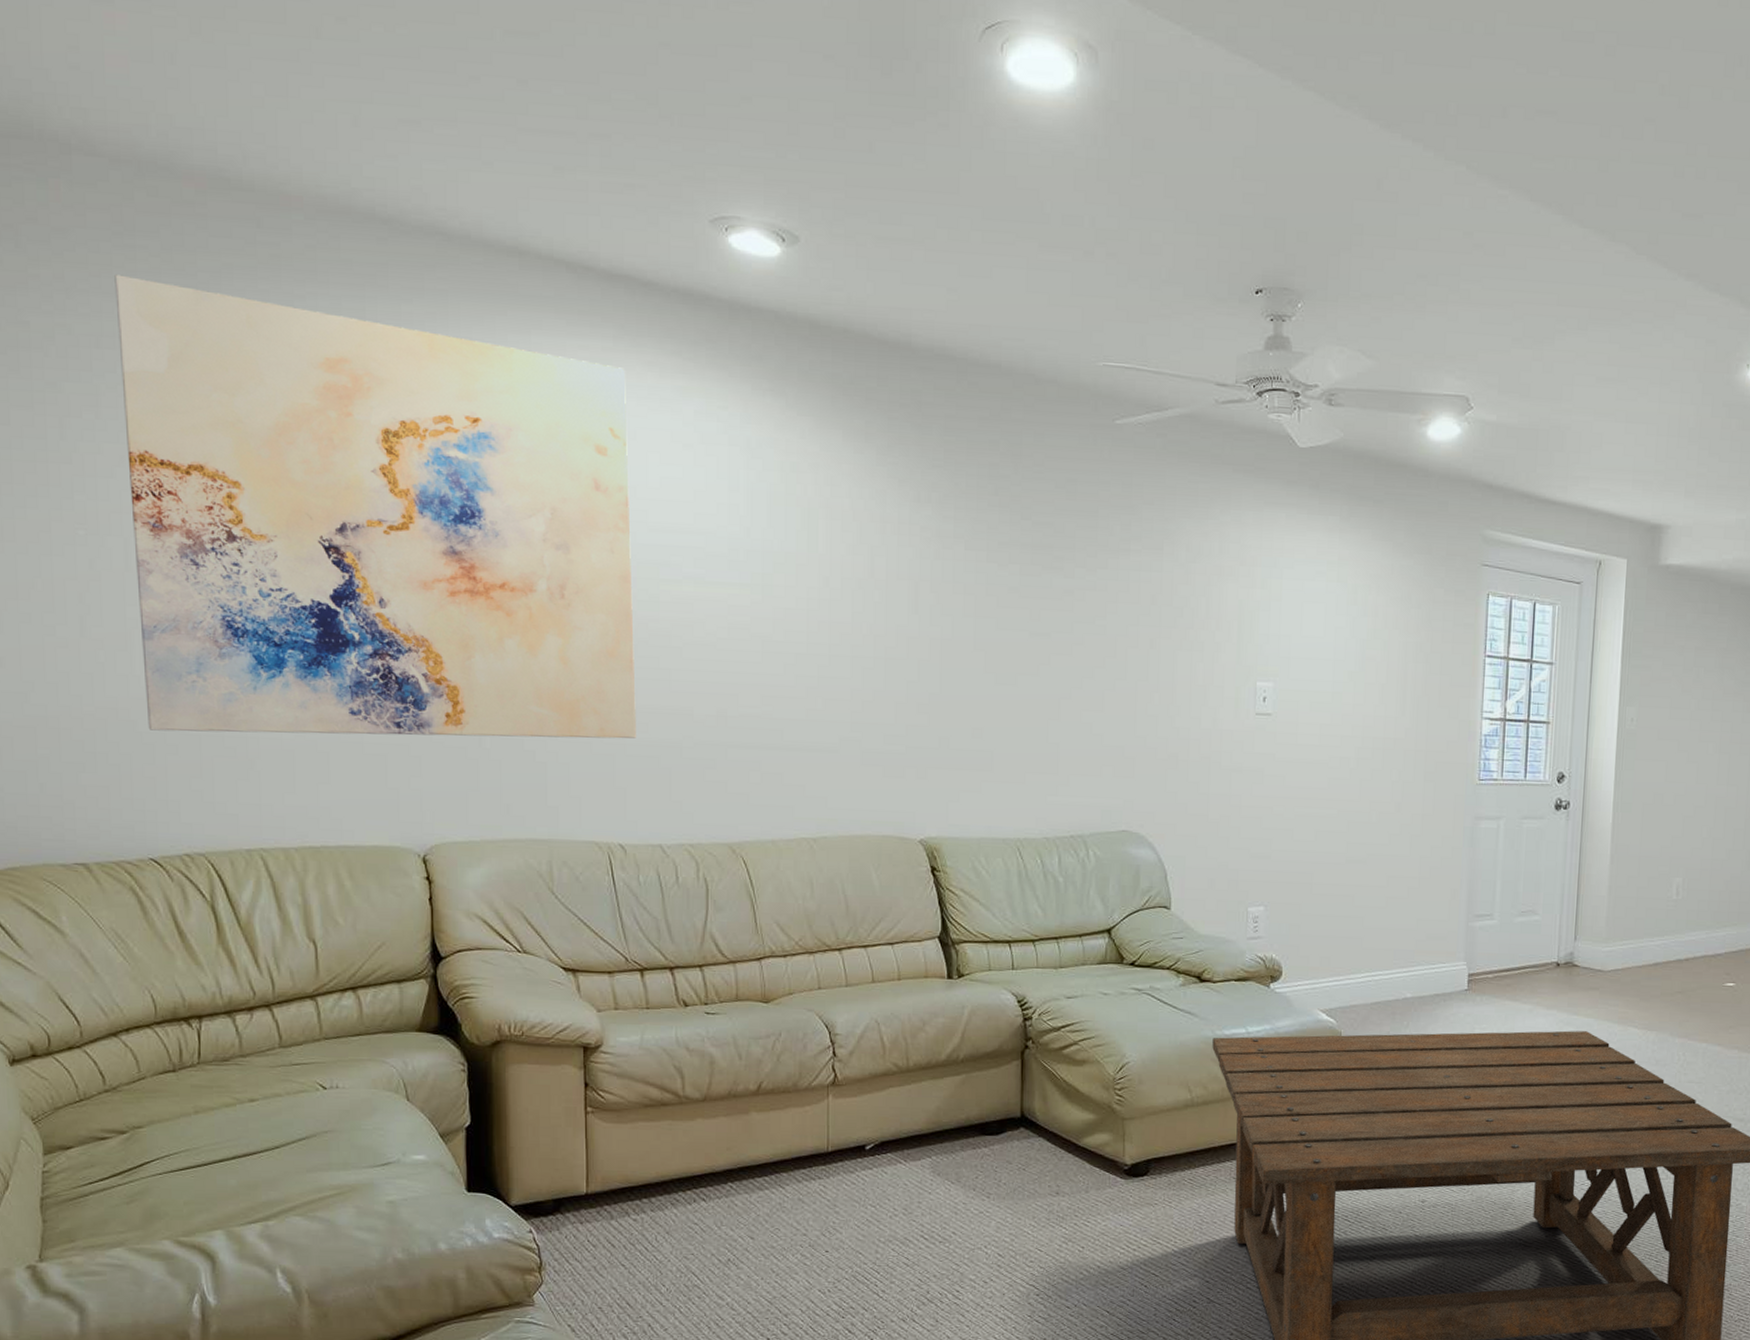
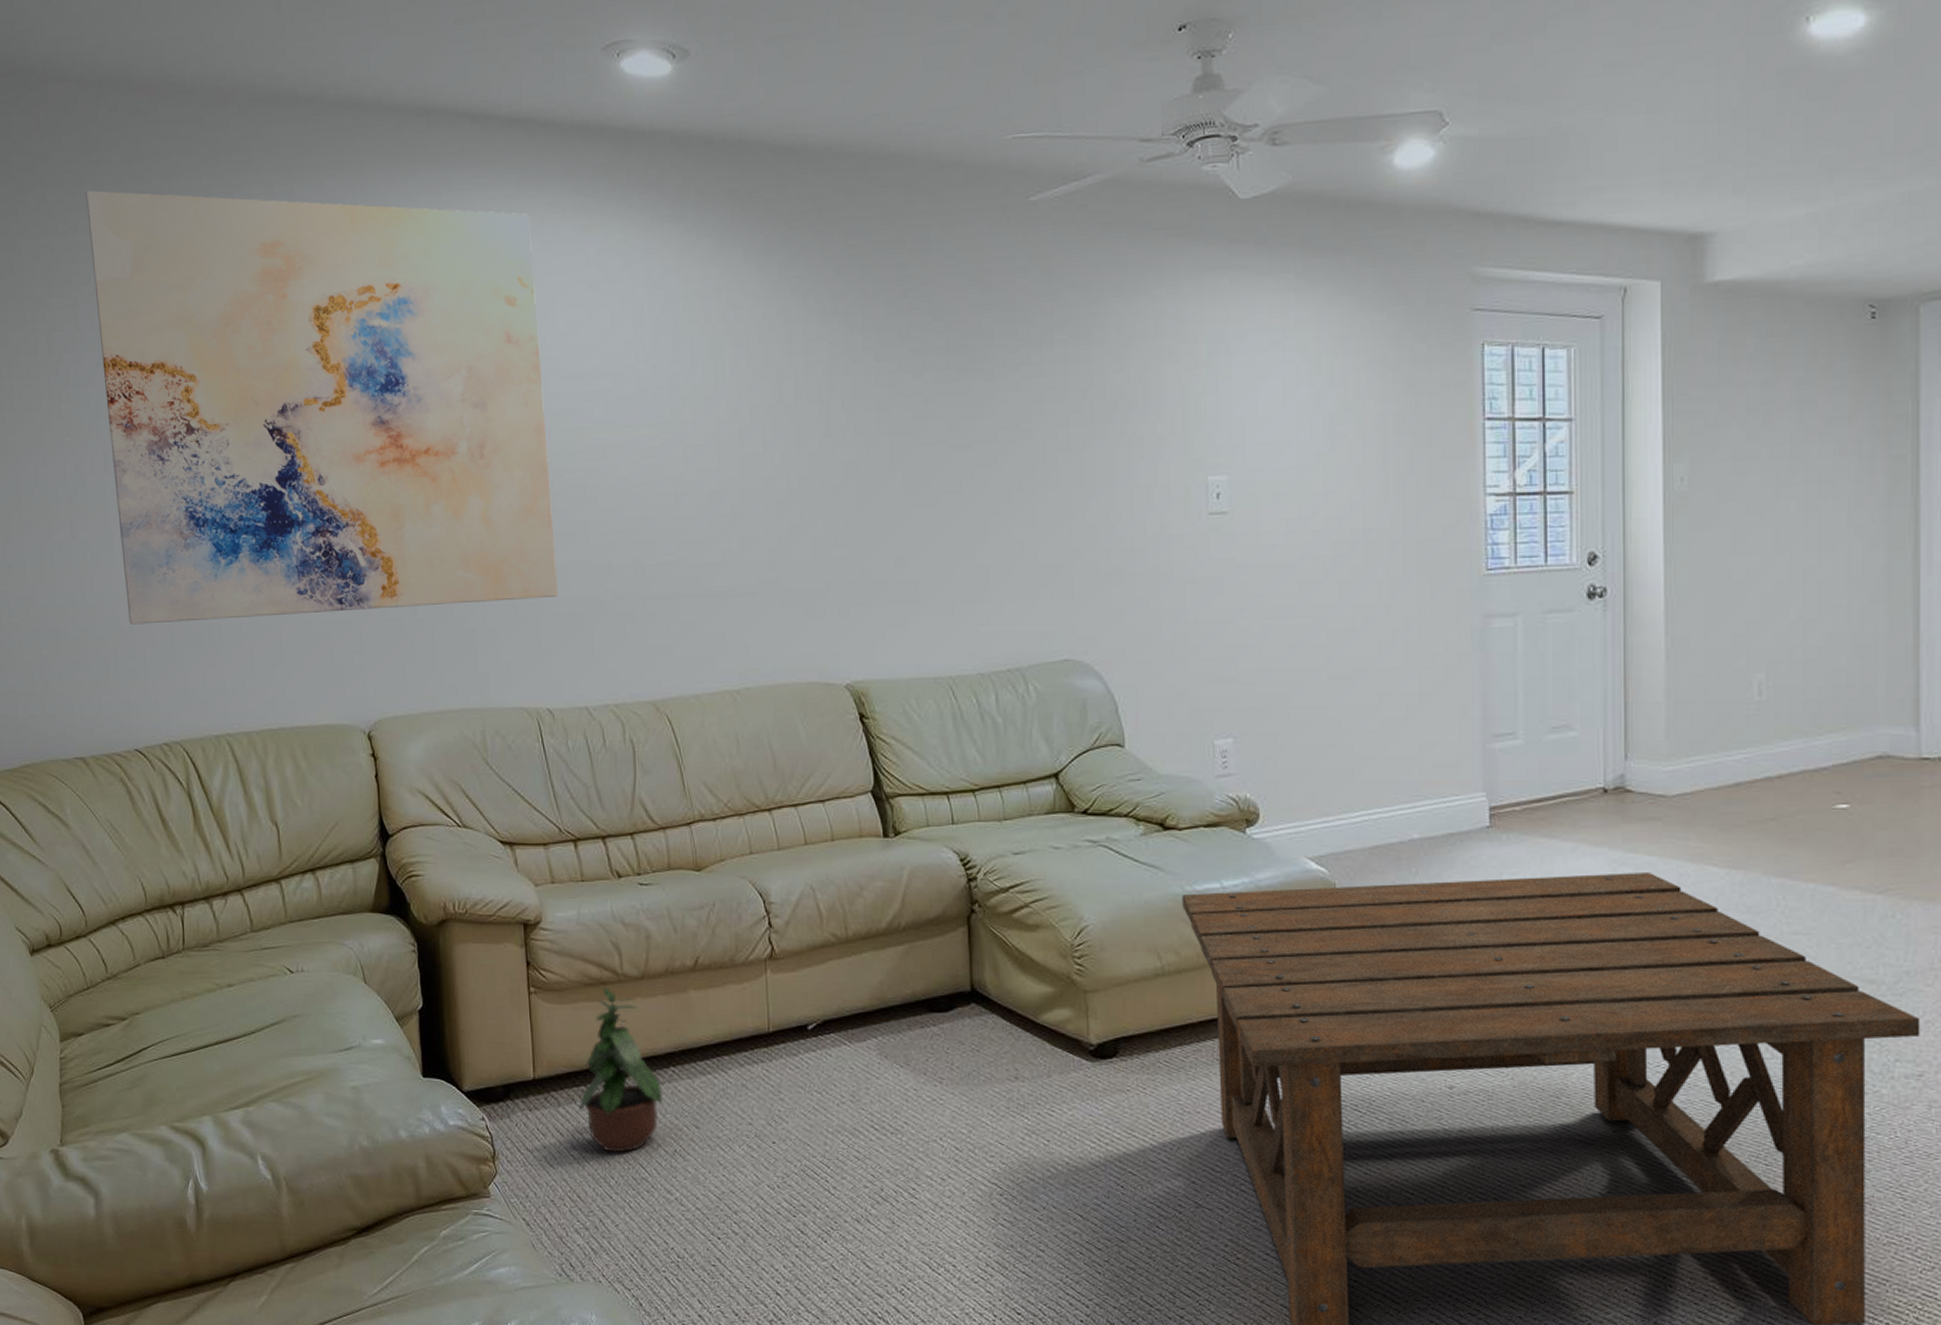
potted plant: none [631,1108,719,1262] -> present [578,987,664,1153]

